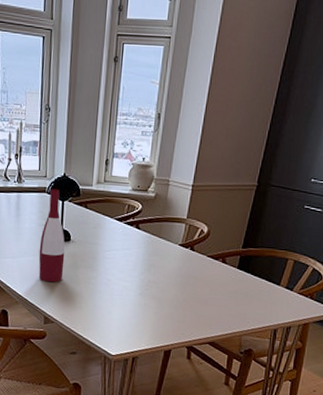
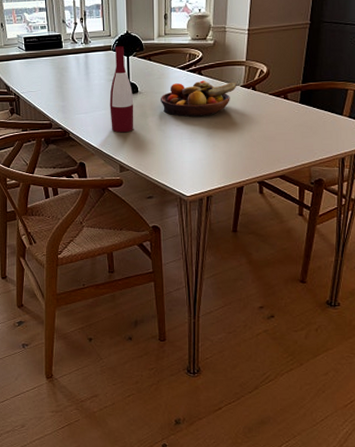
fruit bowl: none [93,234,176,273] -> present [161,80,238,117]

